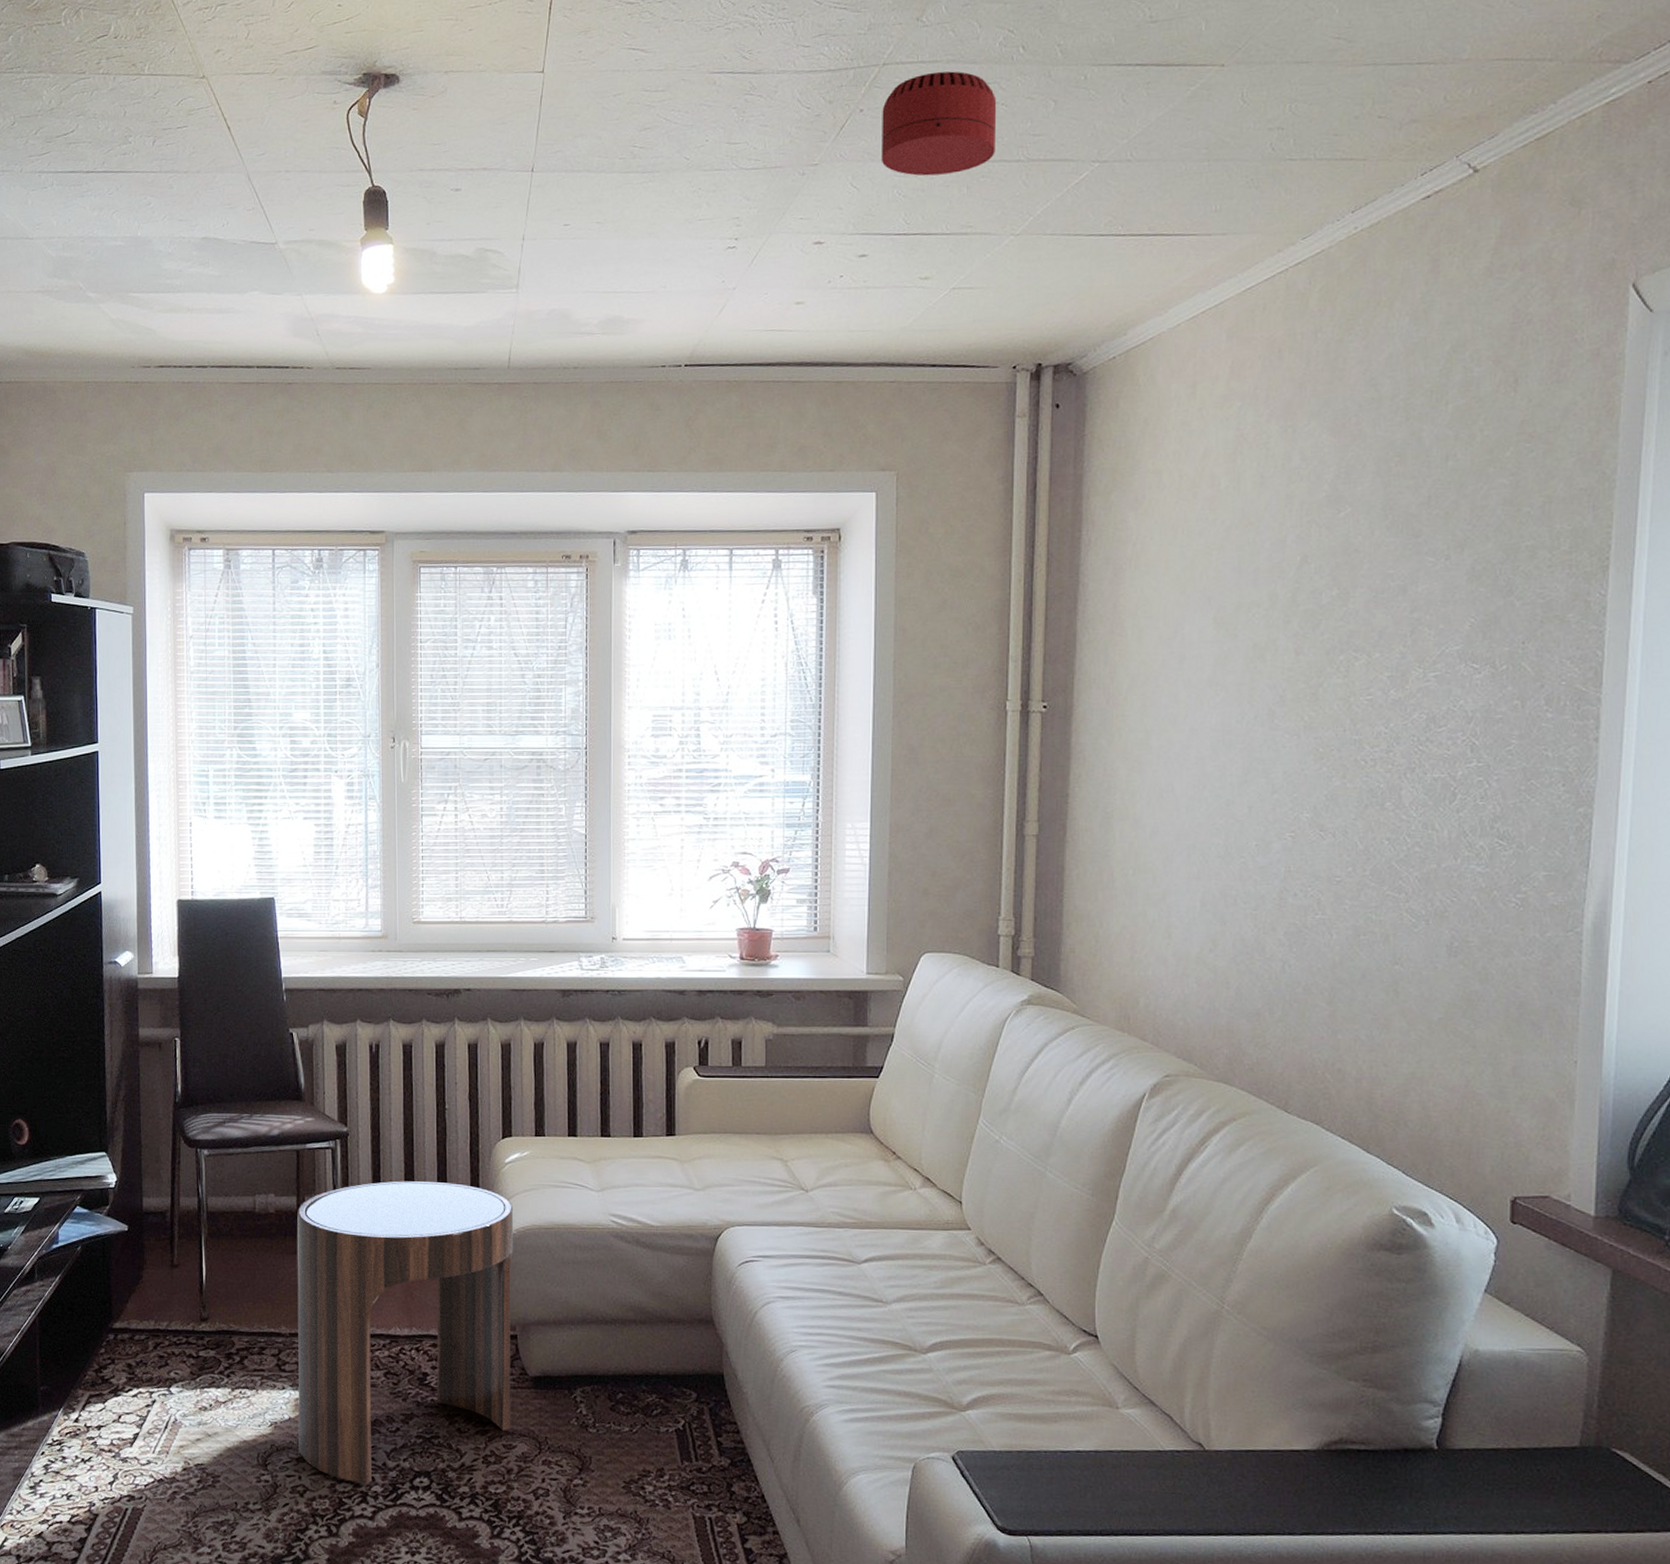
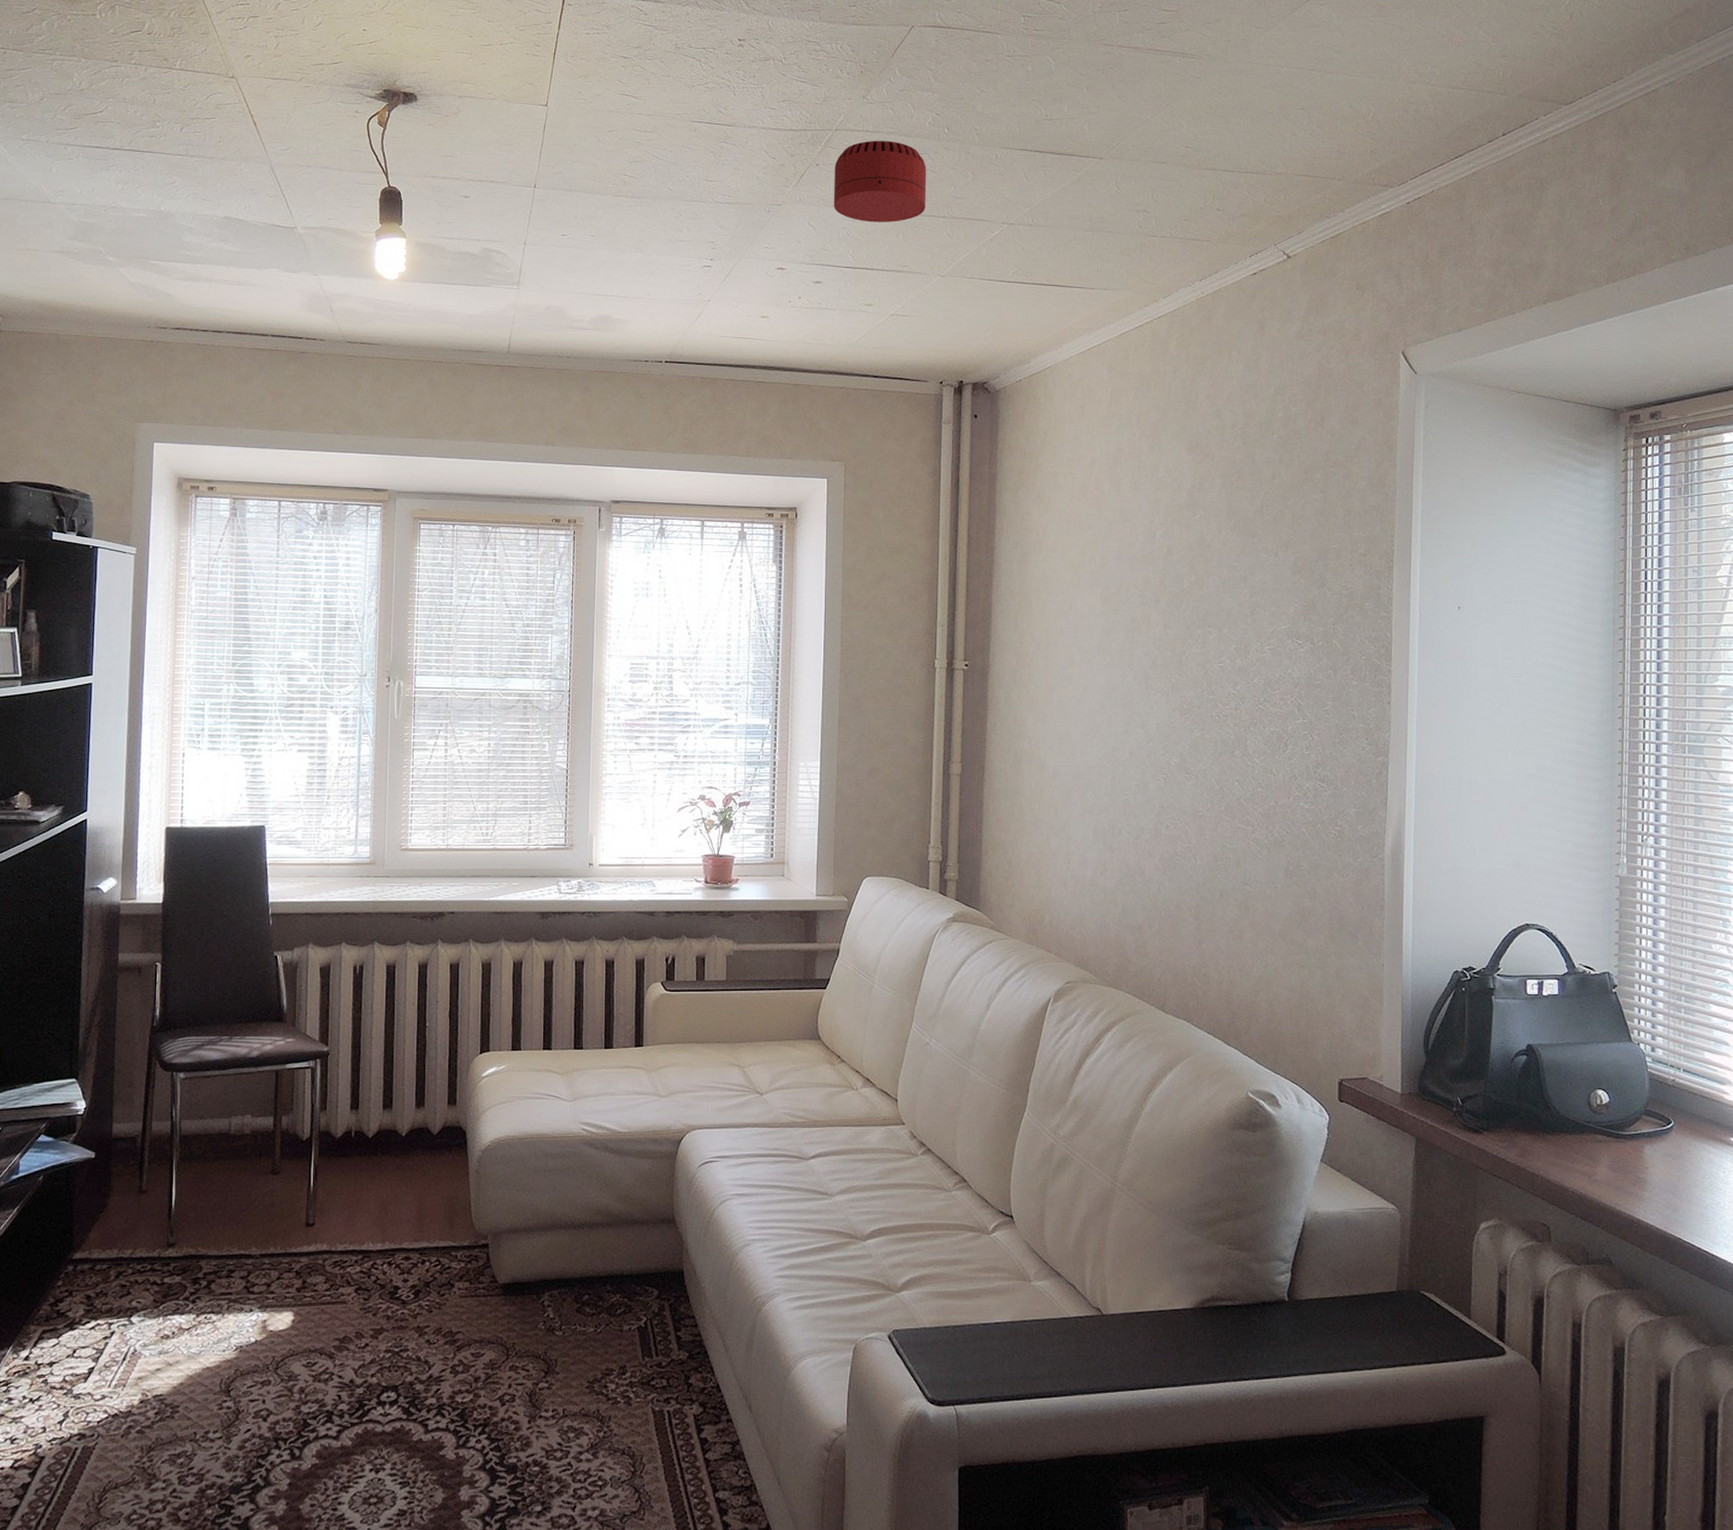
side table: present [296,1181,514,1485] -> none [264,1097,489,1403]

